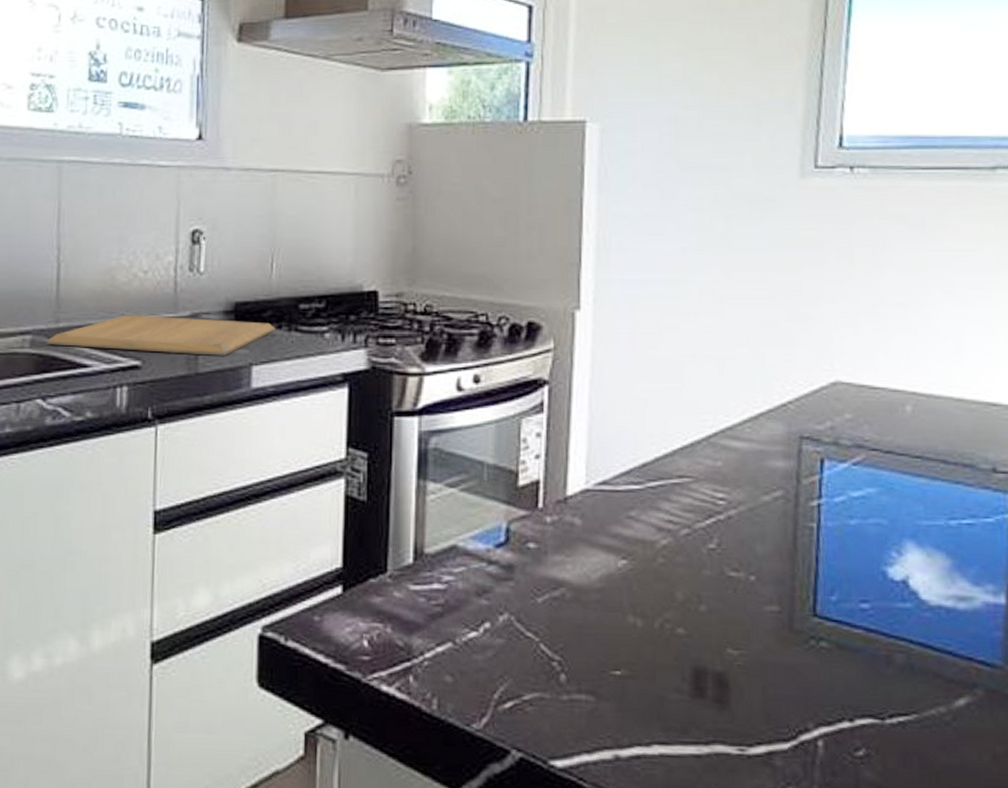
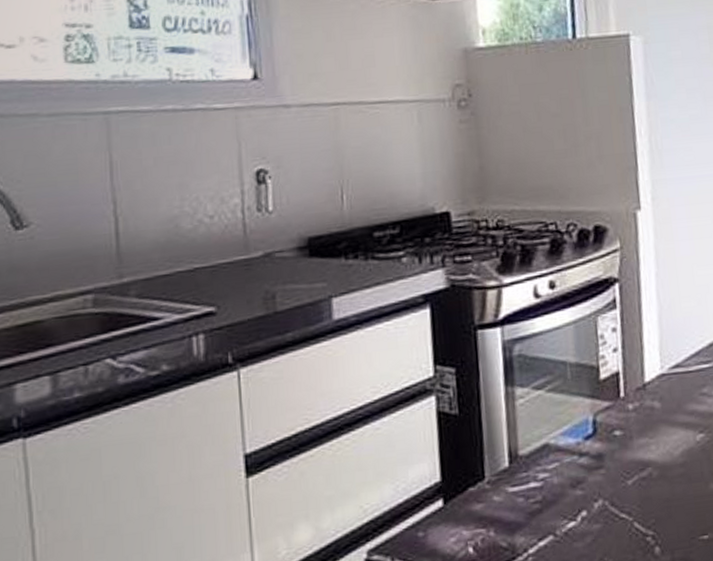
chopping board: present [47,314,276,356] -> none [111,253,352,302]

